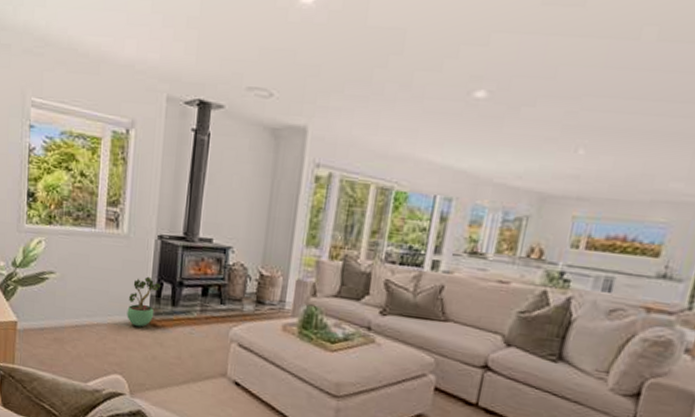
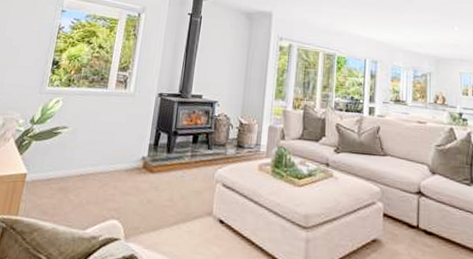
potted plant: present [127,276,161,327] -> none [127,128,159,173]

